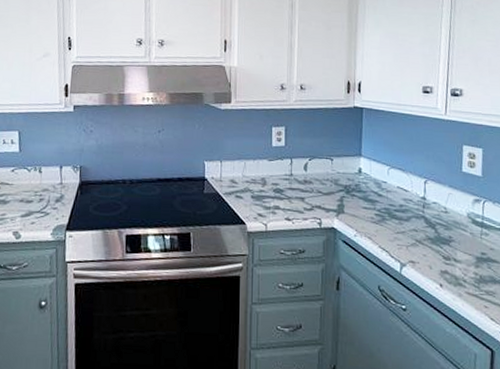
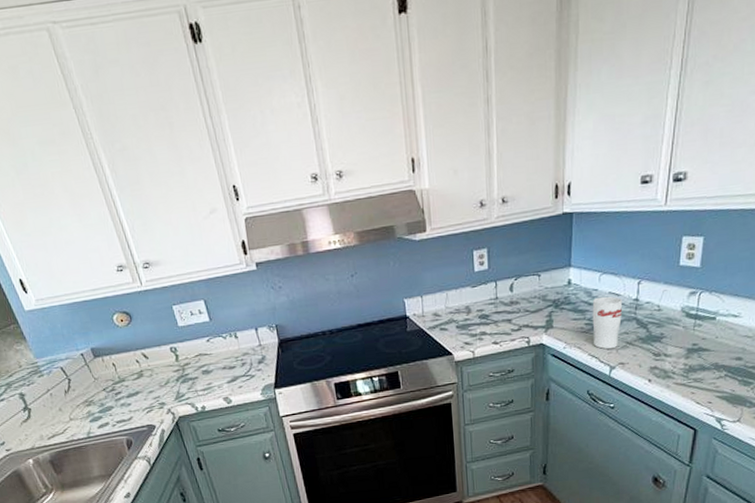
cup: none [382,189,411,245] -> present [592,296,623,350]

